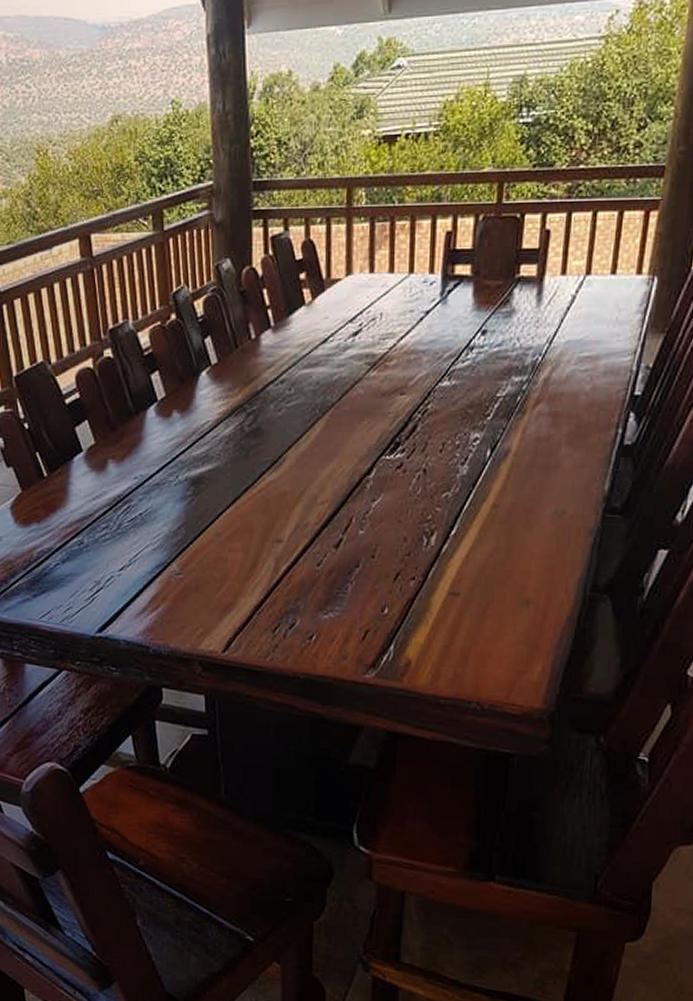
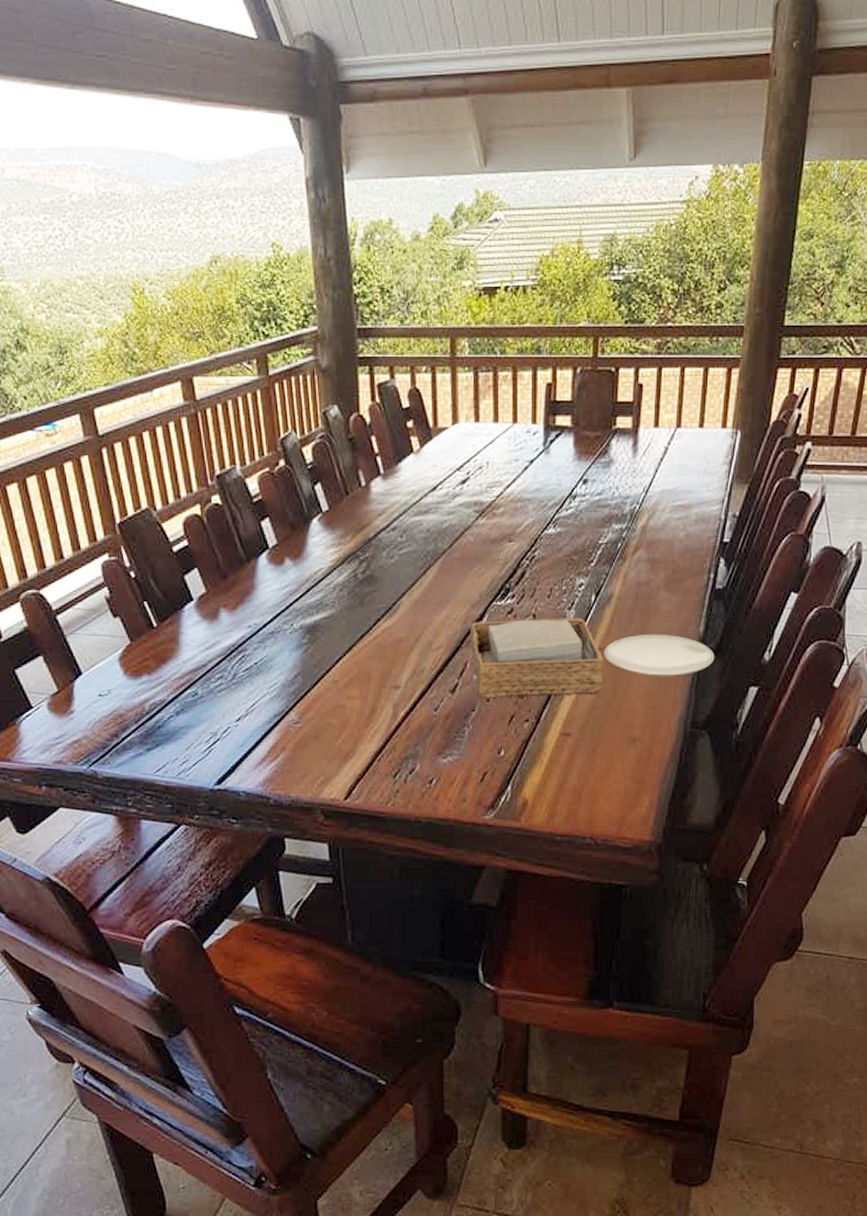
napkin holder: none [356,473,497,555] -> present [470,617,604,698]
plate: none [498,491,621,537] -> present [604,634,715,677]

